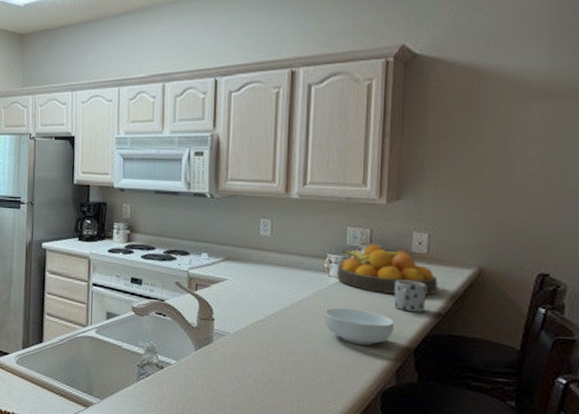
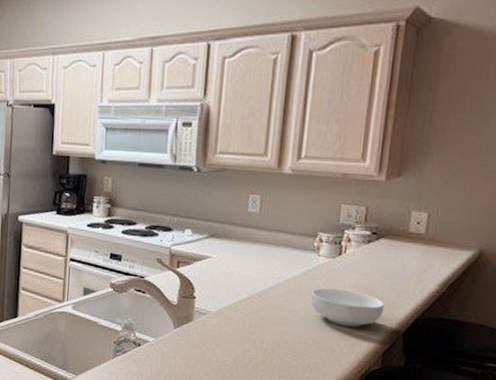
fruit bowl: present [337,244,438,295] -> none [327,223,435,277]
mug: present [394,279,426,313] -> none [385,260,421,295]

